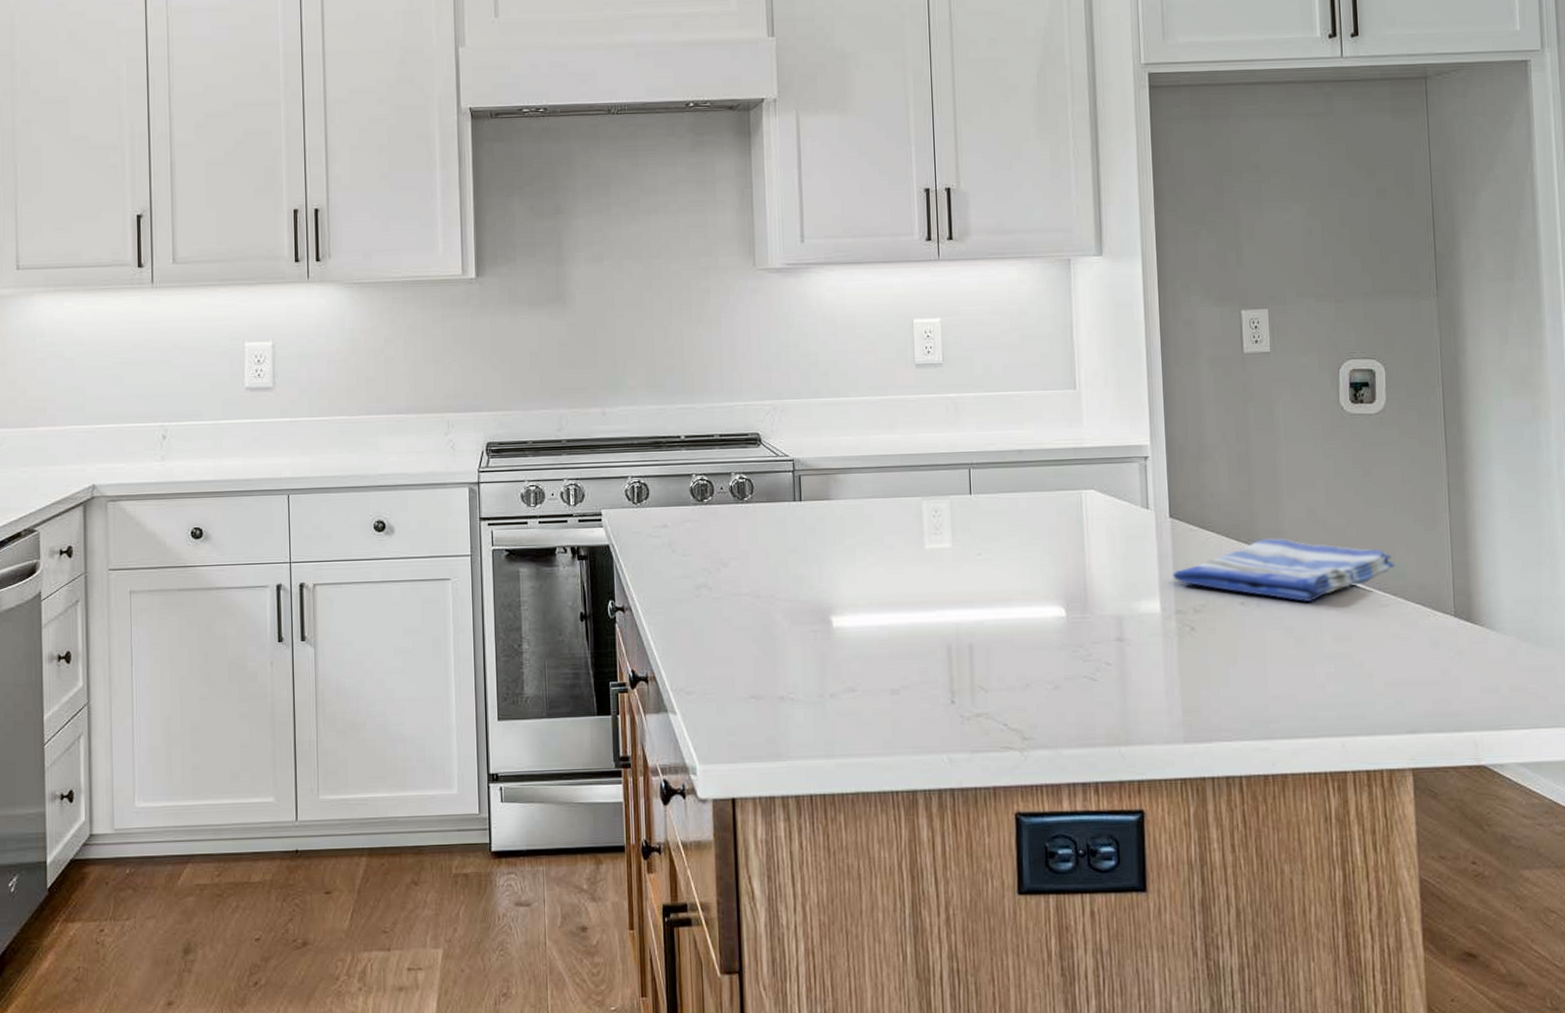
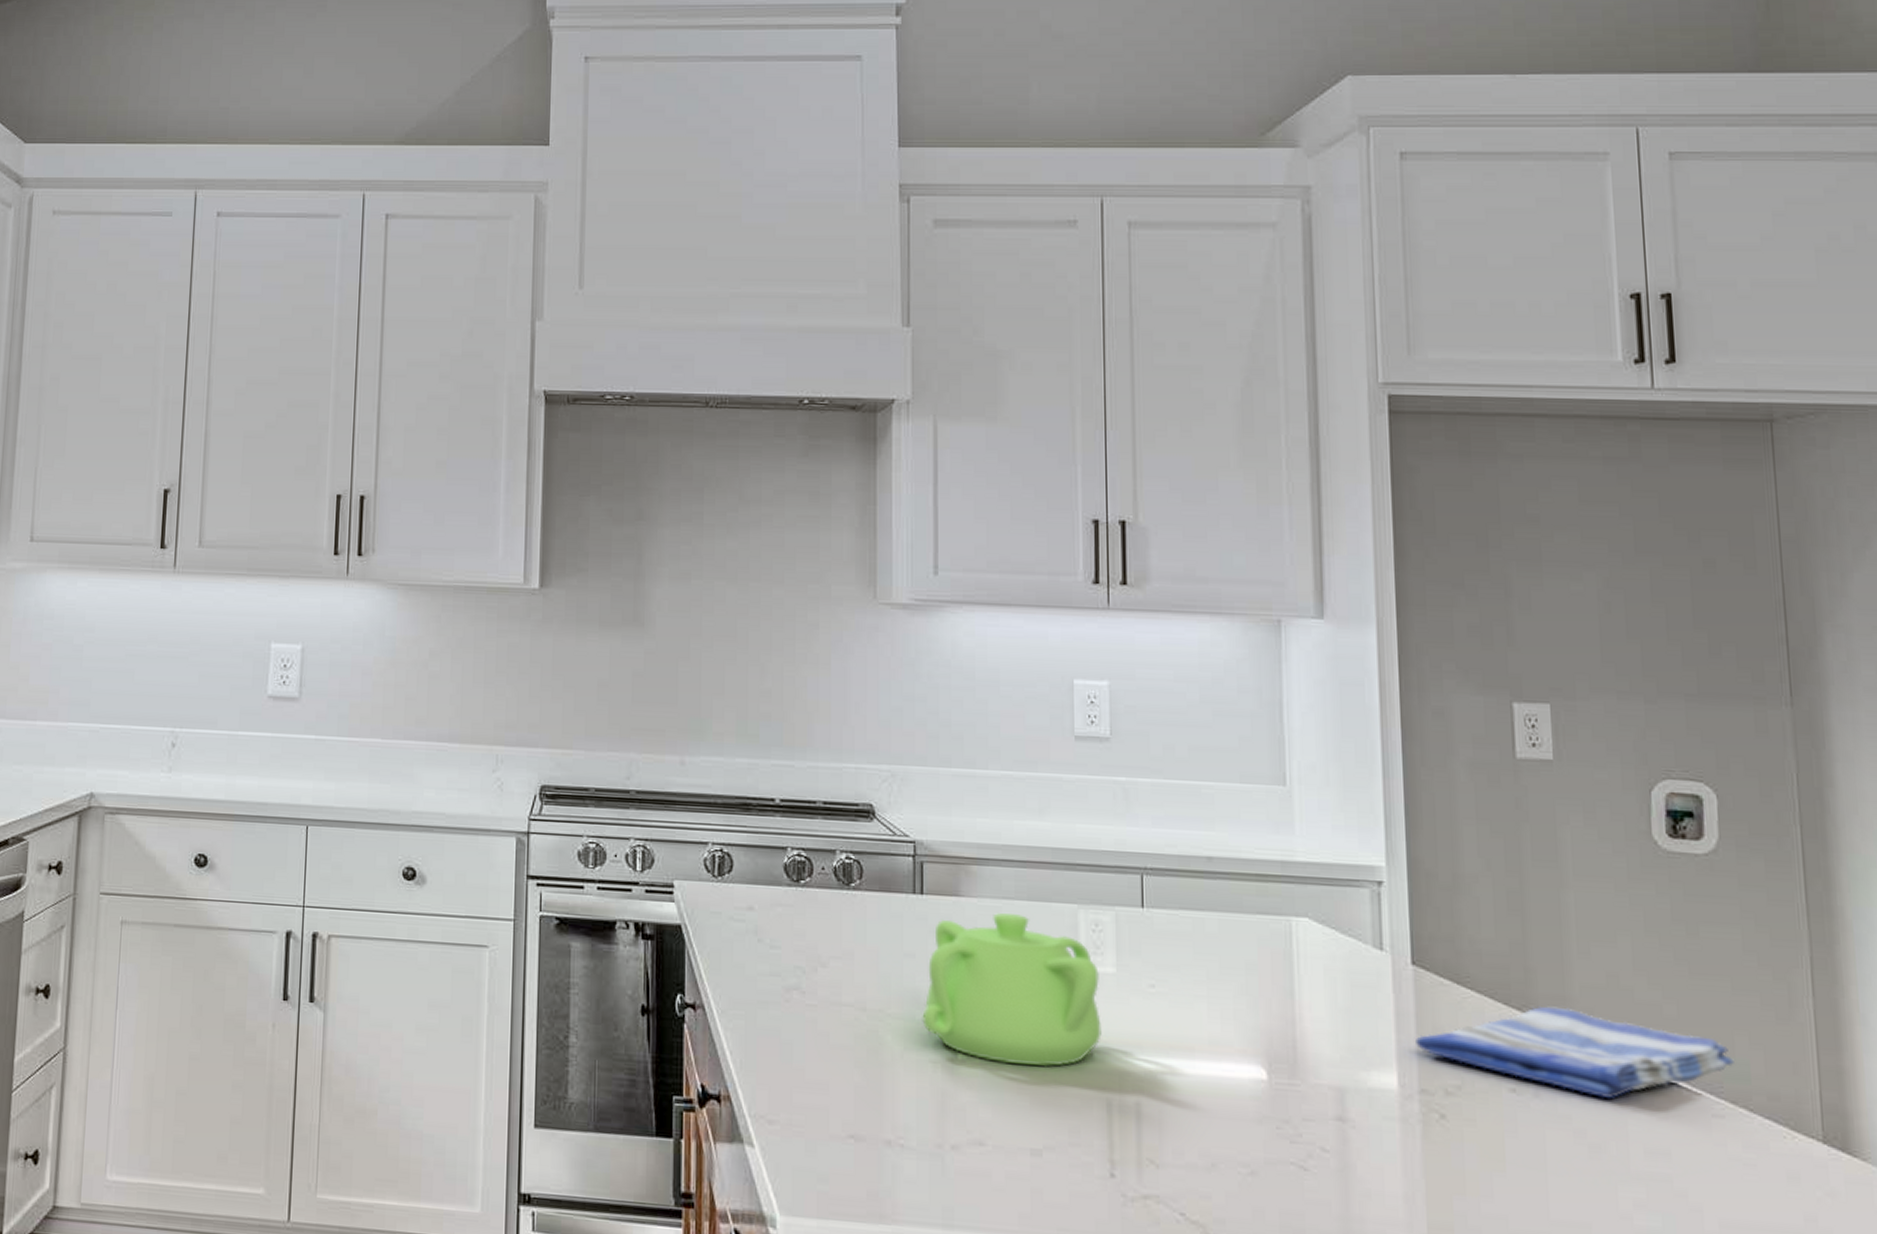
teapot: none [804,509,942,627] -> present [922,913,1102,1067]

